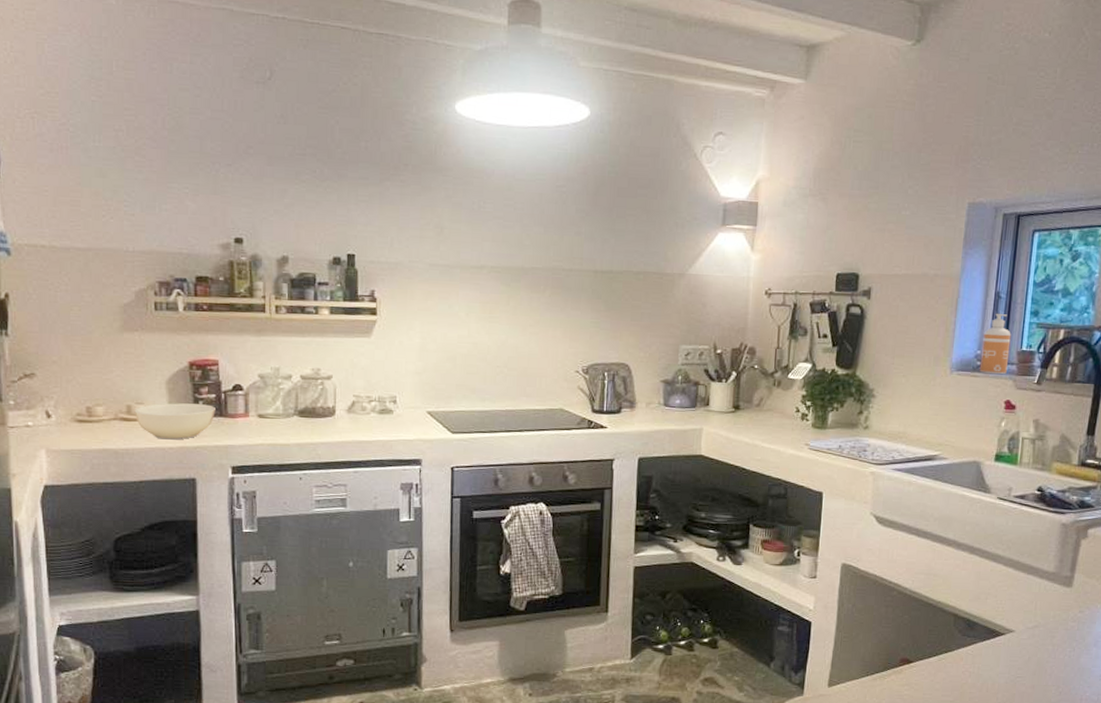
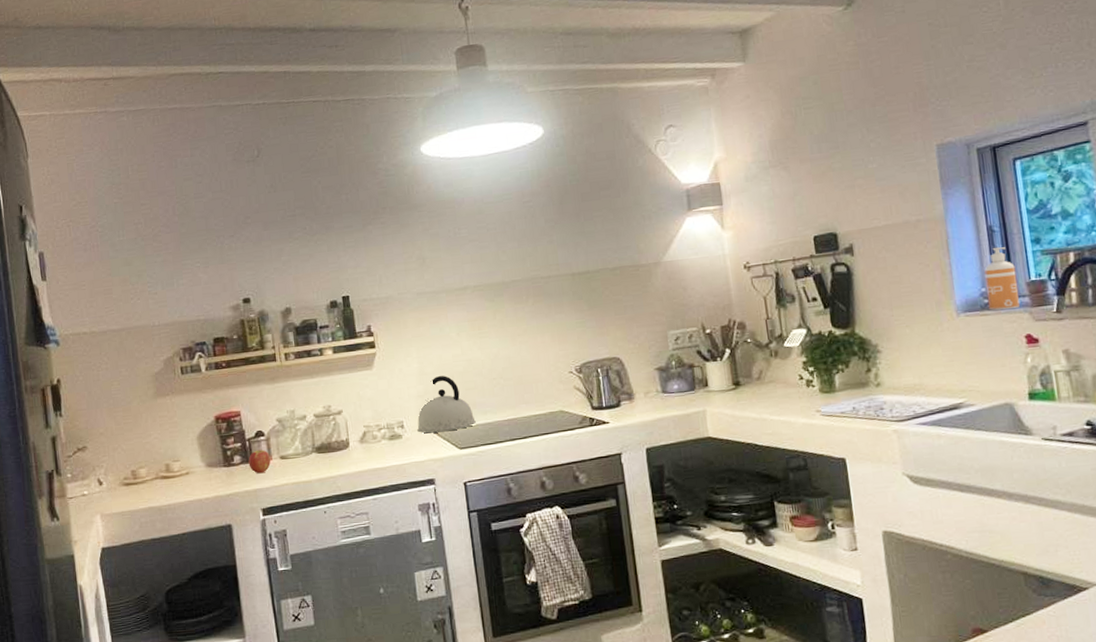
bowl: present [134,403,215,440] -> none [172,453,243,492]
fruit: none [222,404,247,430] -> present [248,449,271,474]
kettle: none [410,355,473,414] -> present [417,375,476,434]

